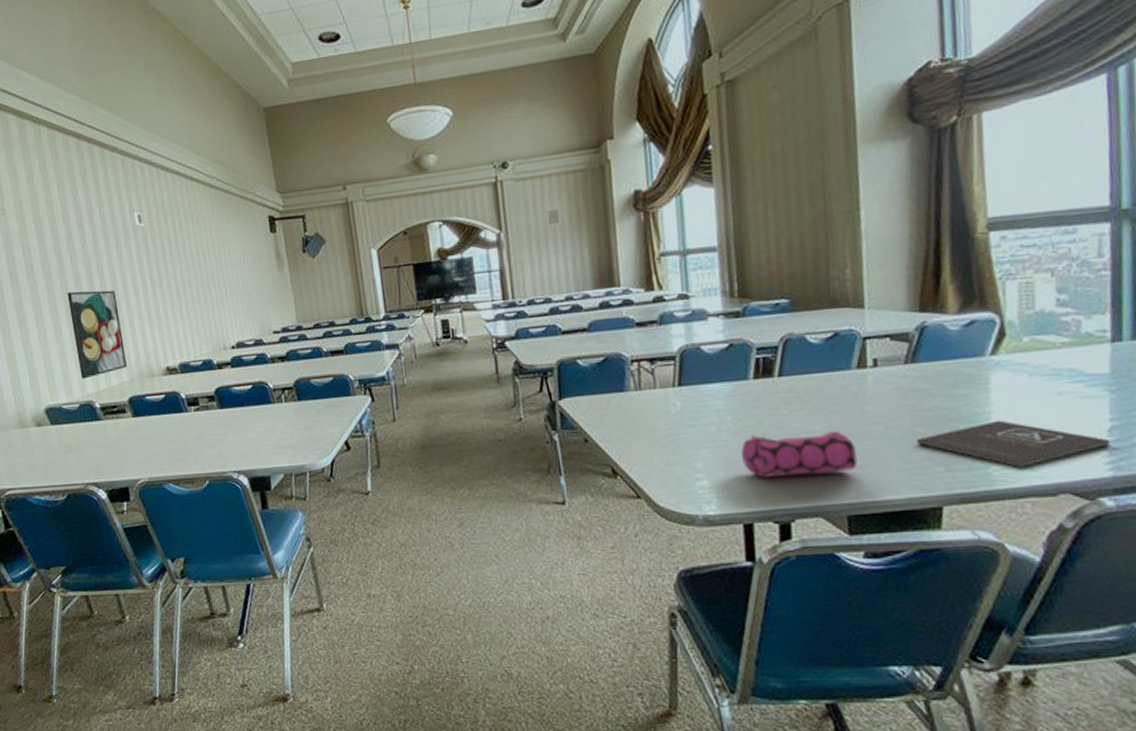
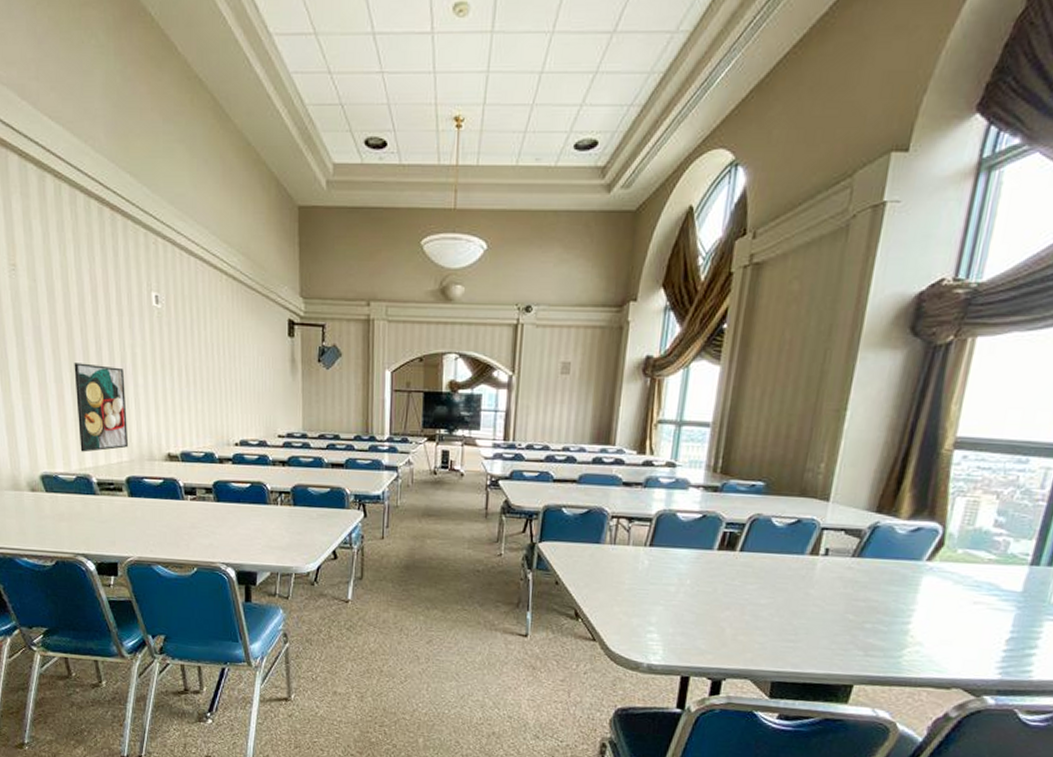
pencil case: present [741,430,858,478] -> none [692,599,793,643]
book: present [916,420,1111,469] -> none [845,618,1006,662]

